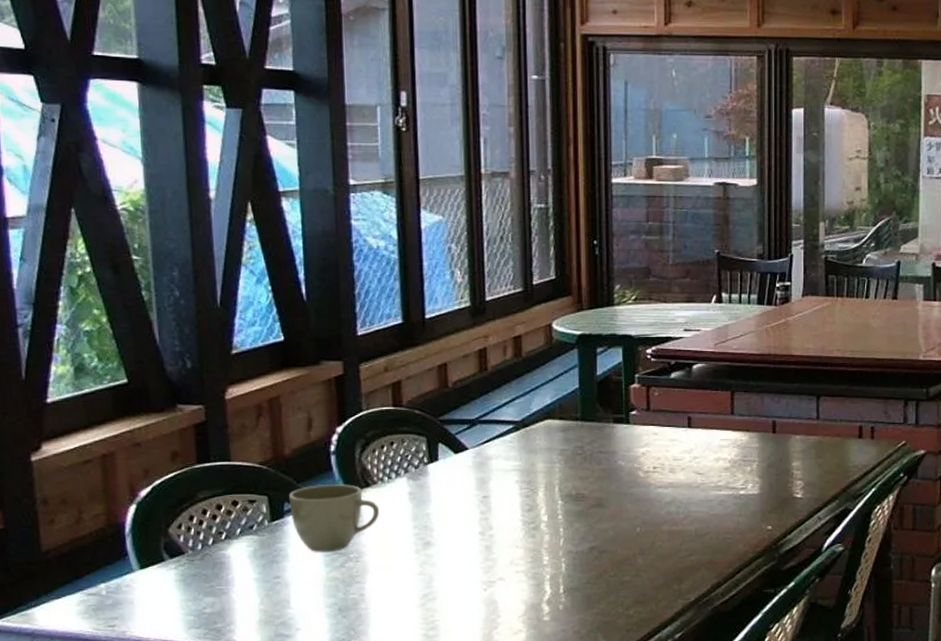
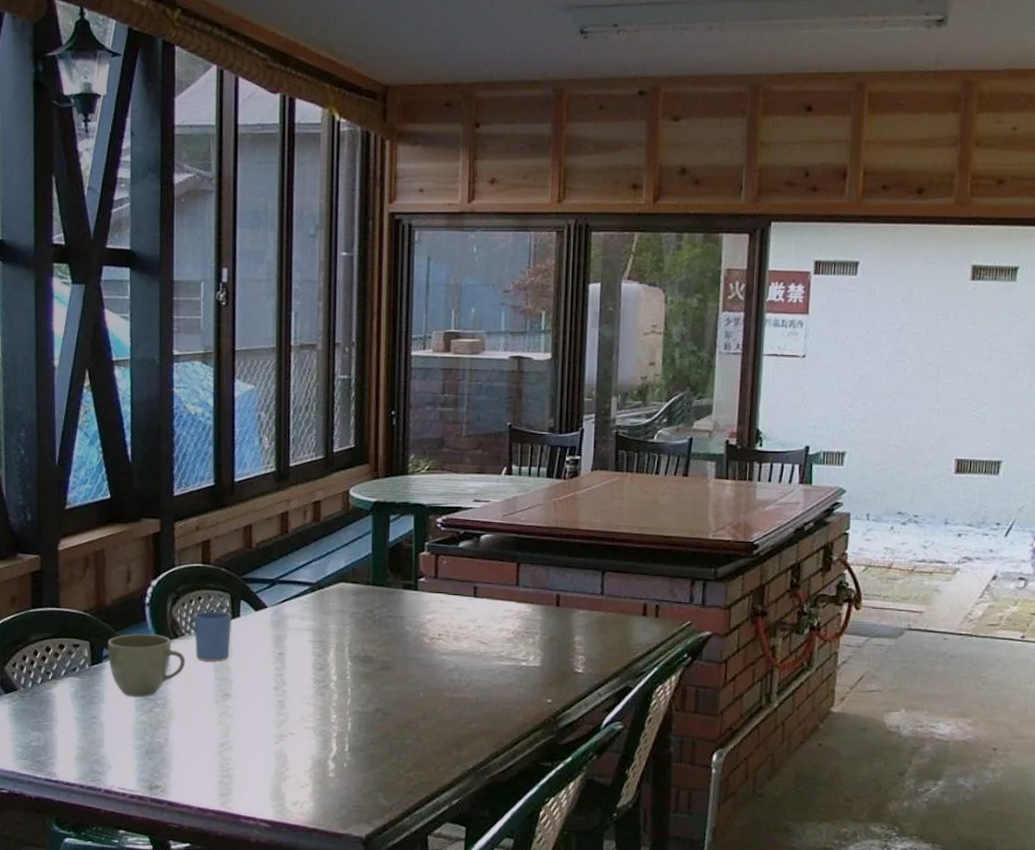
mug: none [387,455,429,510] -> present [194,610,231,662]

